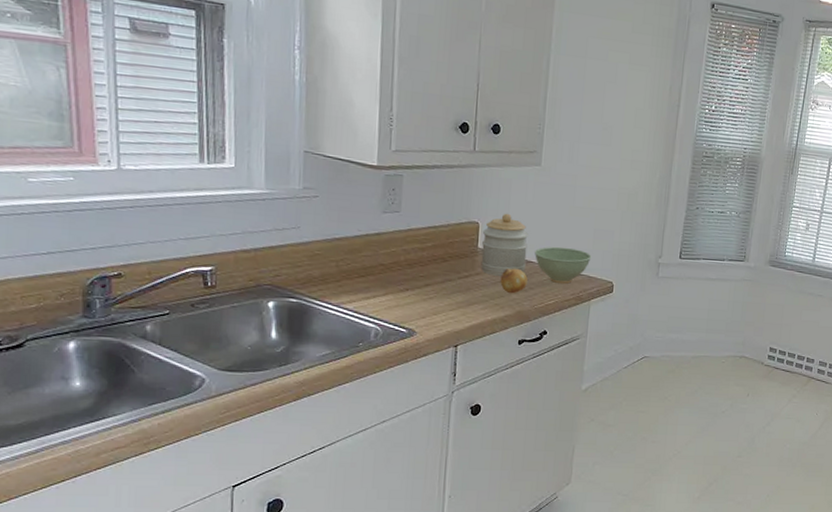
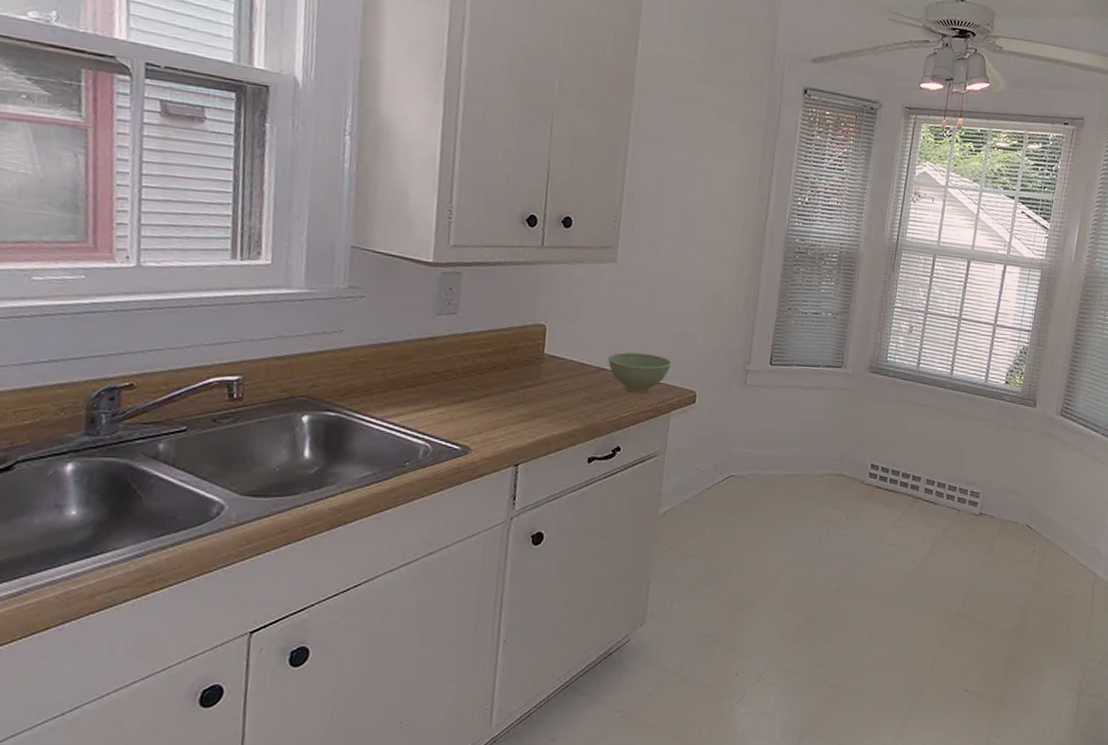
jar: present [481,213,528,276] -> none [547,314,601,385]
fruit: present [500,268,528,294] -> none [568,376,600,406]

